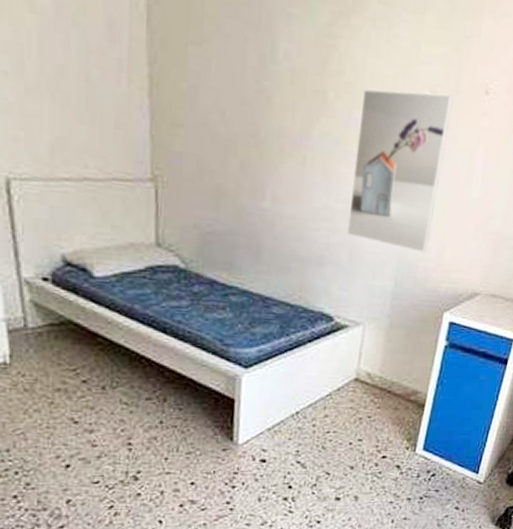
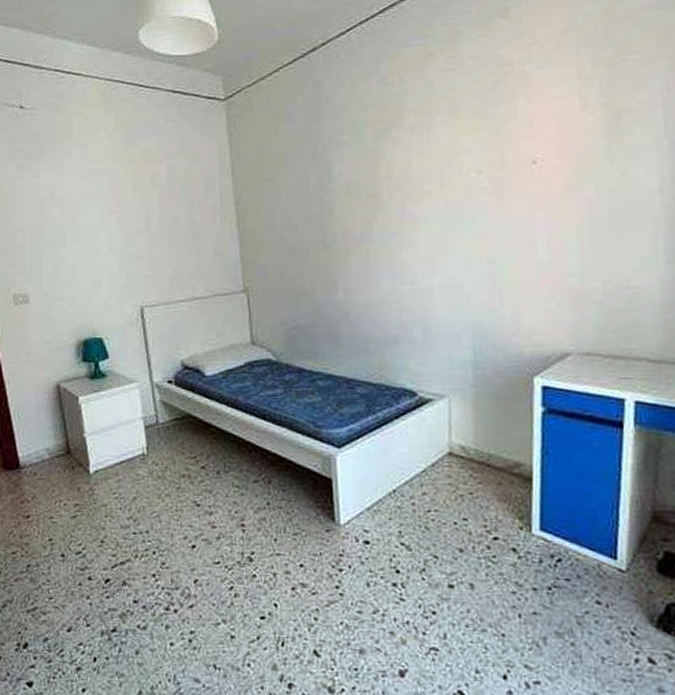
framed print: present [347,89,454,253] -> none [412,172,502,320]

